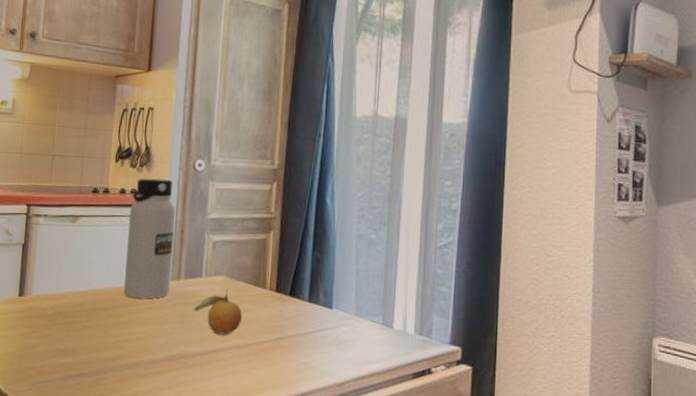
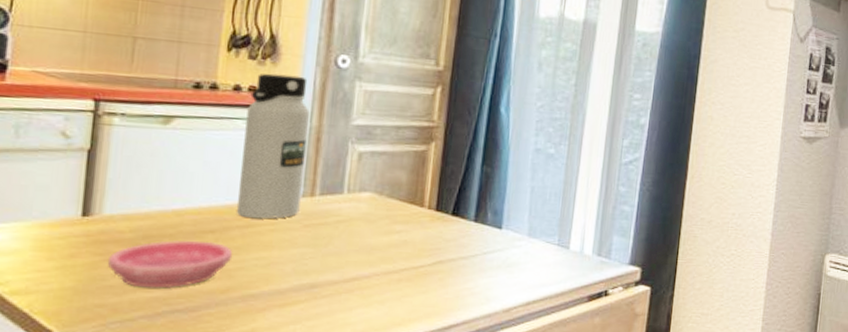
saucer: none [35,316,122,356] -> present [107,240,233,289]
fruit: present [193,288,243,335] -> none [330,206,394,260]

